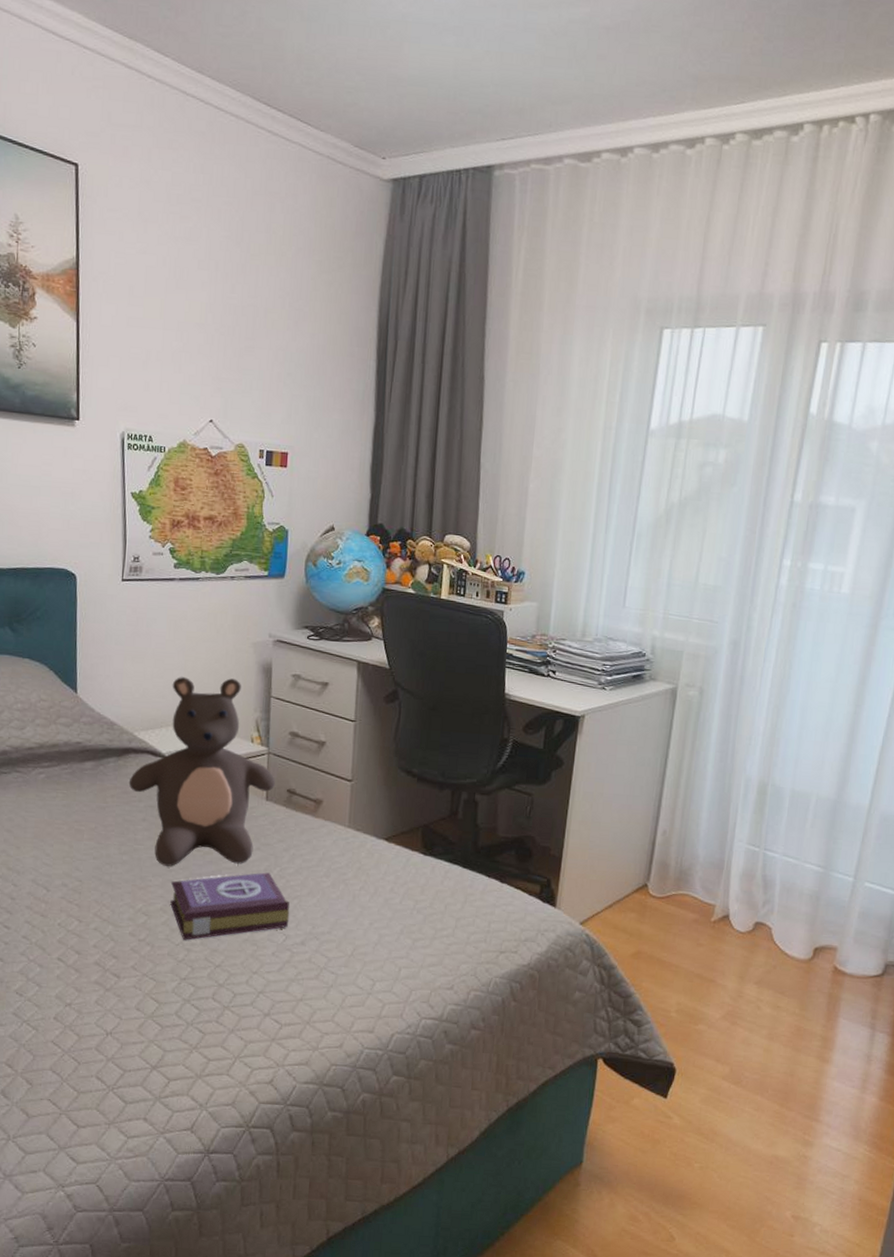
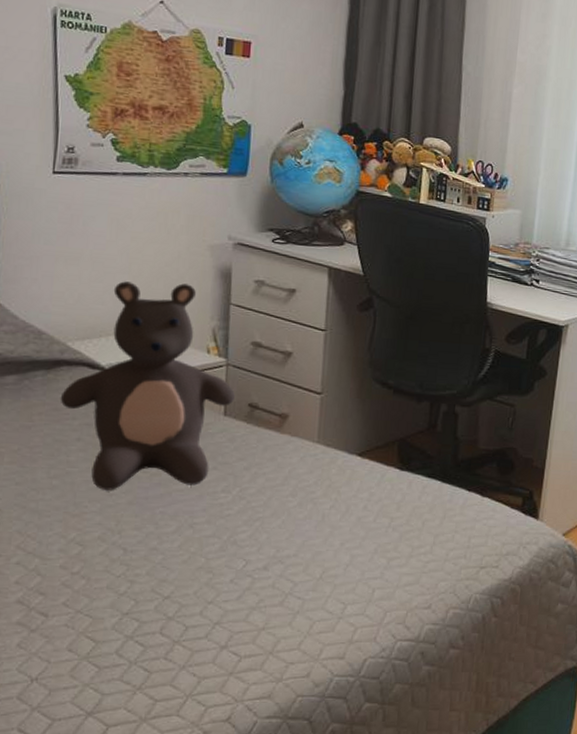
book: present [170,872,290,940] -> none [110,493,251,571]

